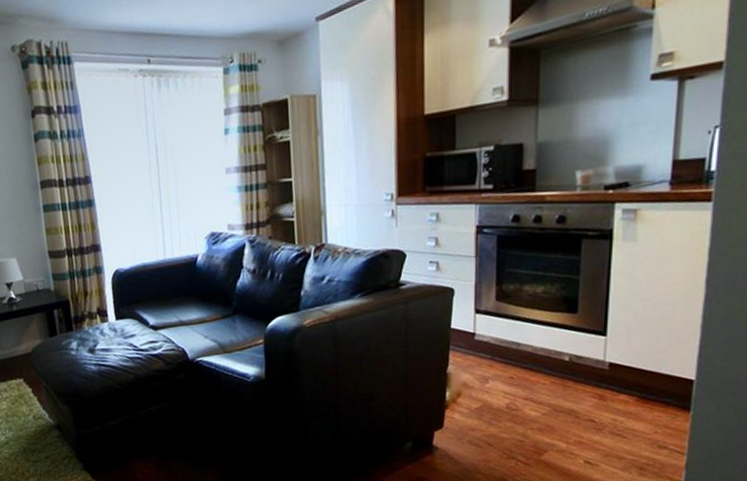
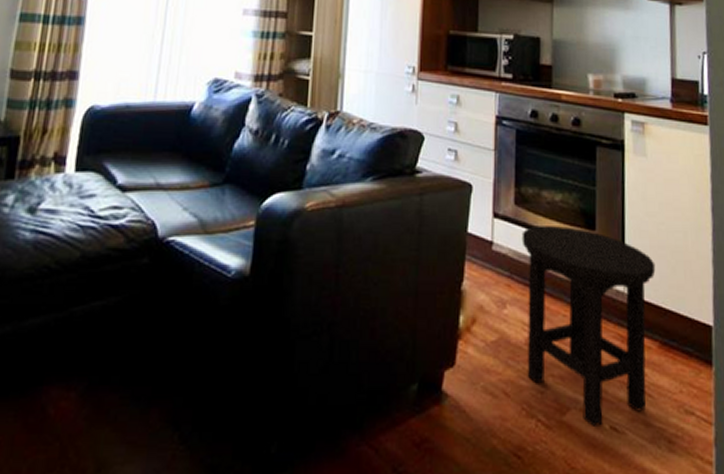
stool: none [503,313,639,462] -> present [522,226,656,426]

